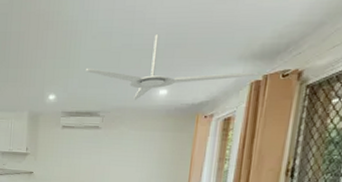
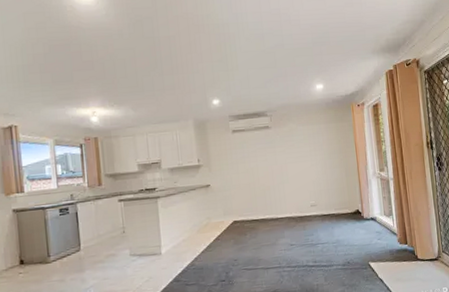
ceiling fan: present [85,34,260,100] -> none [245,34,391,97]

